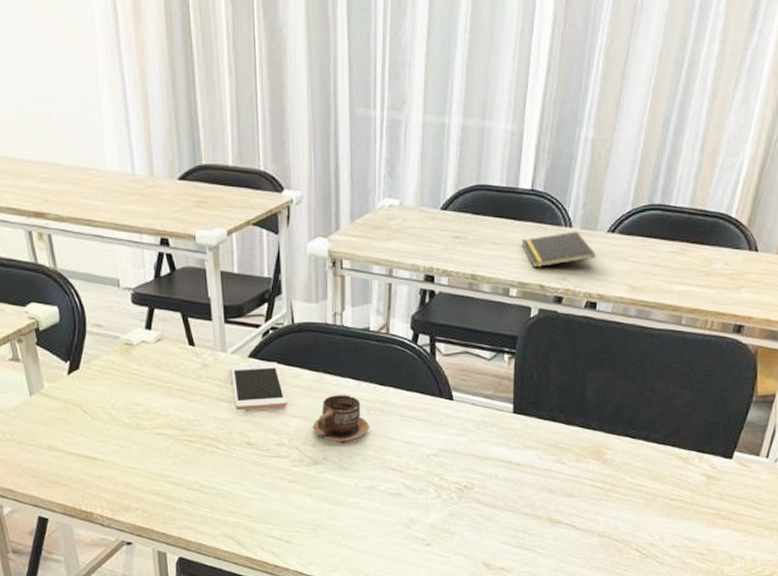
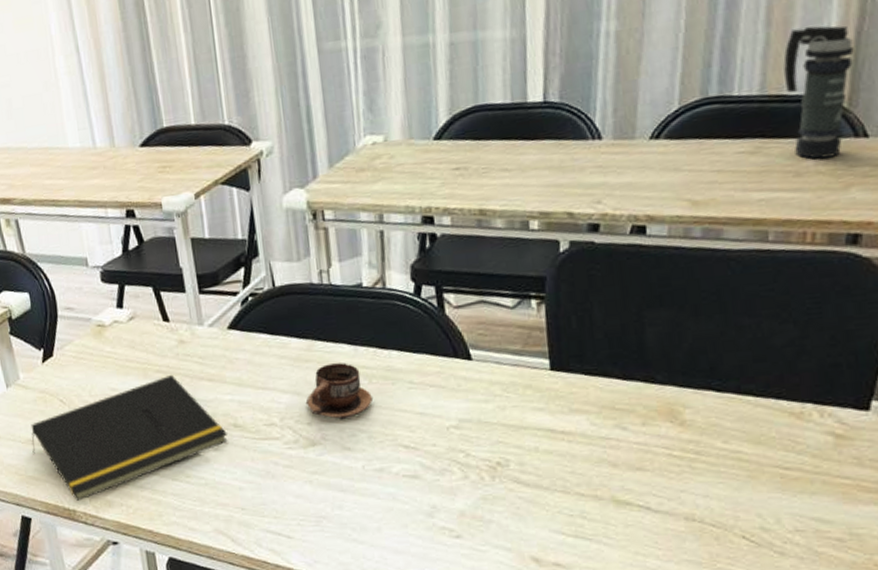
notepad: none [52,394,241,505] -> present [31,374,228,502]
cell phone: present [231,362,287,411] -> none [209,331,275,390]
notepad: present [521,231,596,268] -> none [537,142,638,194]
smoke grenade: none [708,158,757,264] -> present [783,25,854,159]

